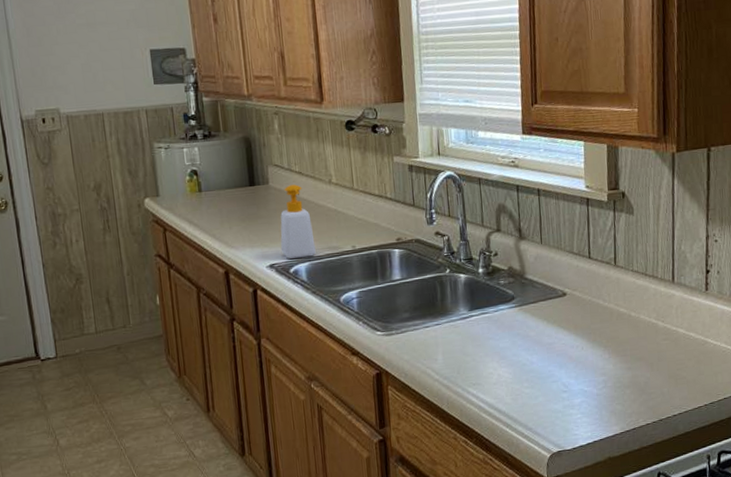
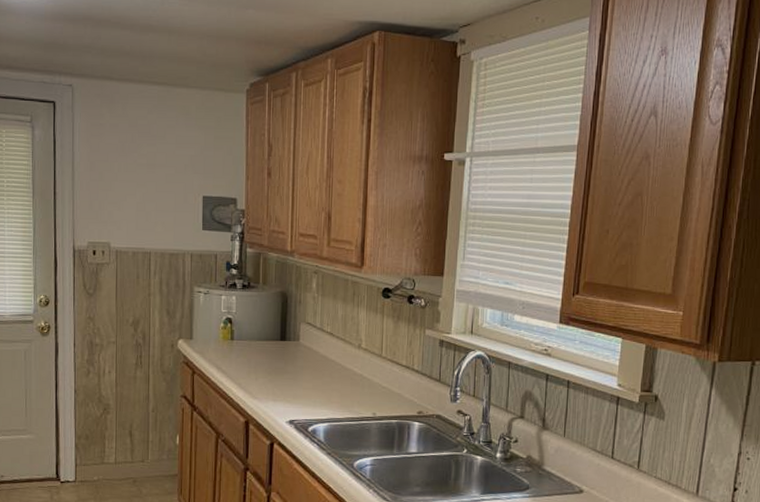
soap bottle: present [280,184,316,259] -> none [302,345,337,418]

